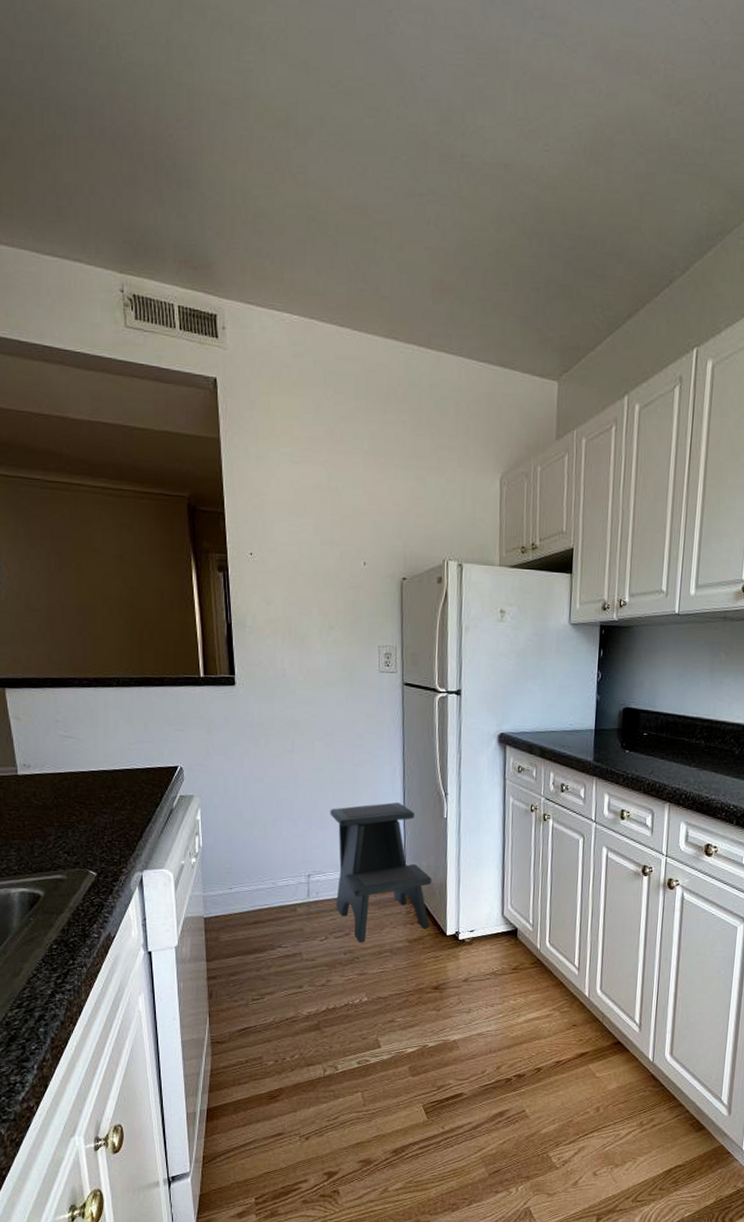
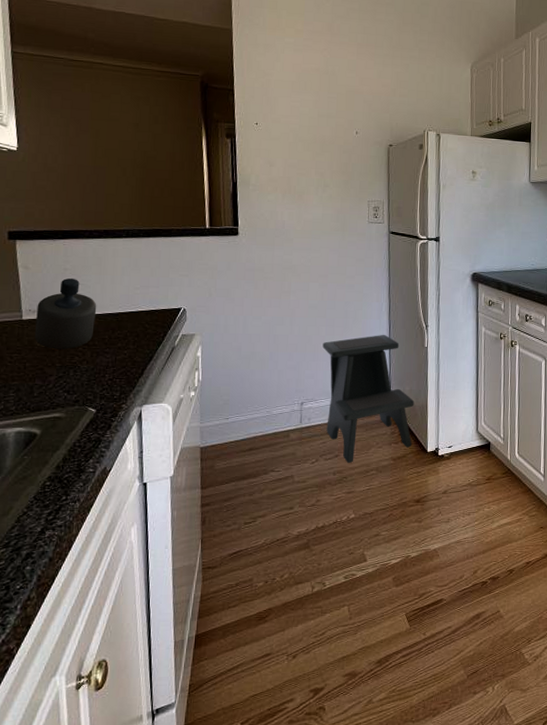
soap dispenser: none [30,731,91,808] -> present [34,278,97,350]

